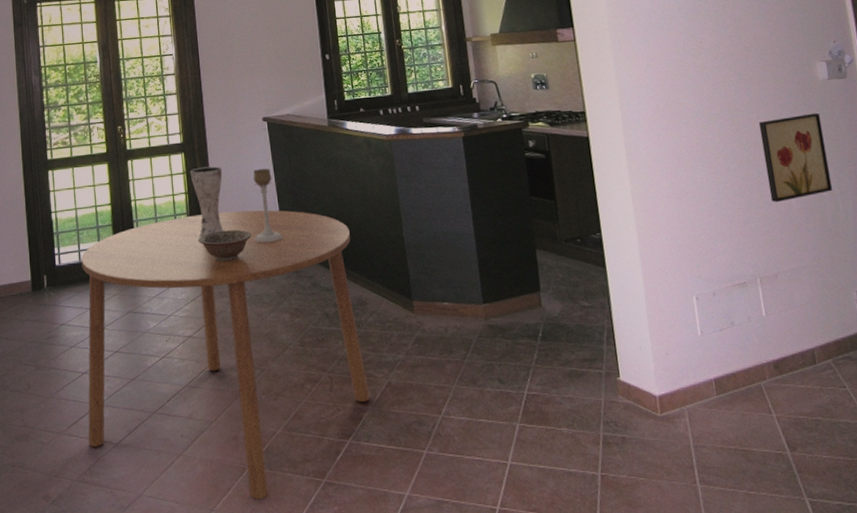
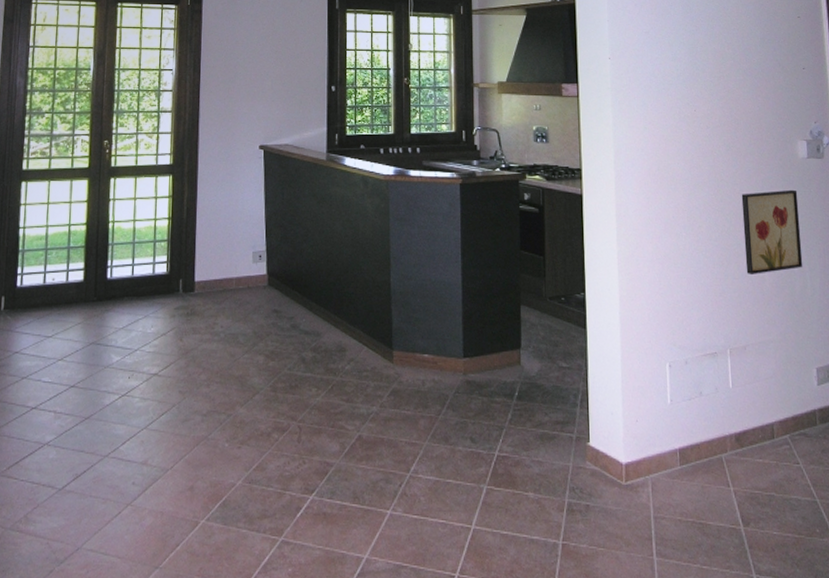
dining table: present [81,210,370,500] -> none [28,242,338,558]
vase: present [190,166,224,237] -> none [176,192,211,267]
decorative bowl: present [197,229,252,262] -> none [175,262,234,295]
candle holder: present [253,168,284,243] -> none [236,199,267,279]

